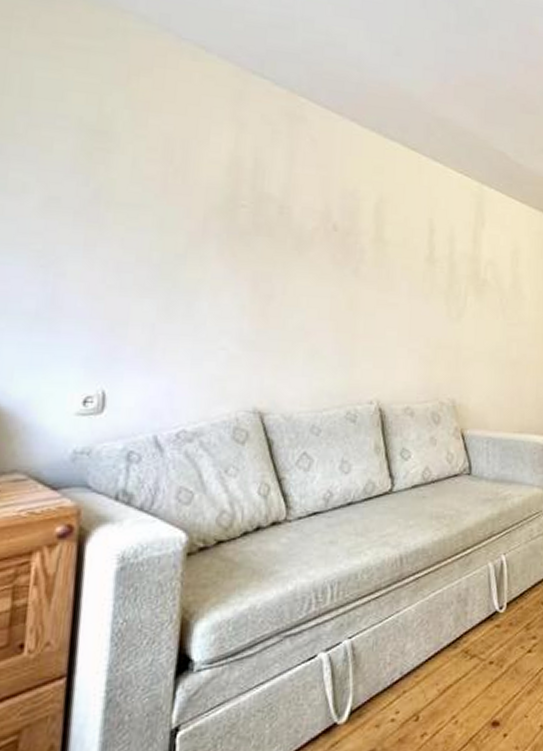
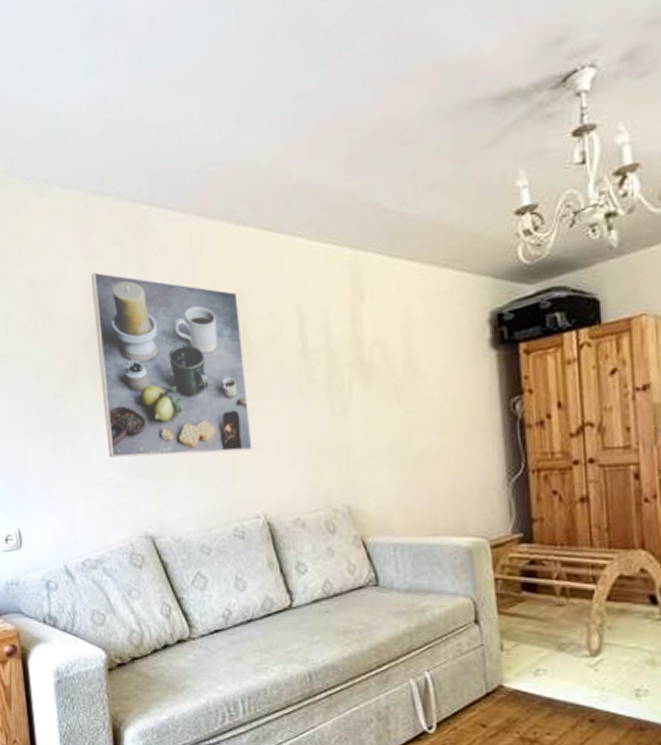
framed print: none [226,144,379,339] -> present [91,272,253,458]

